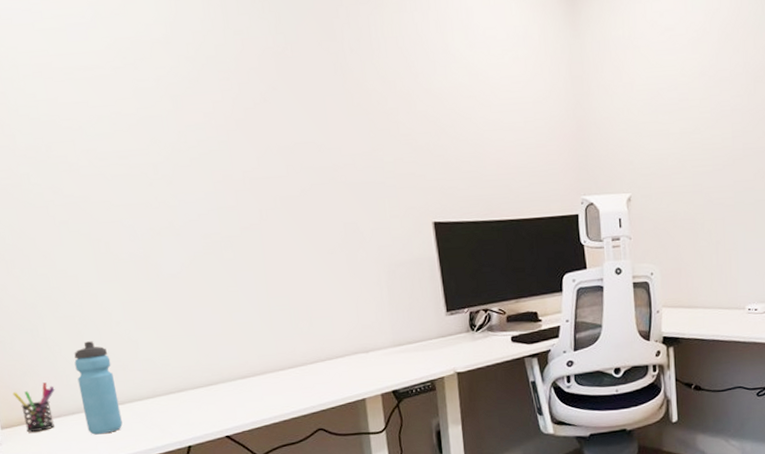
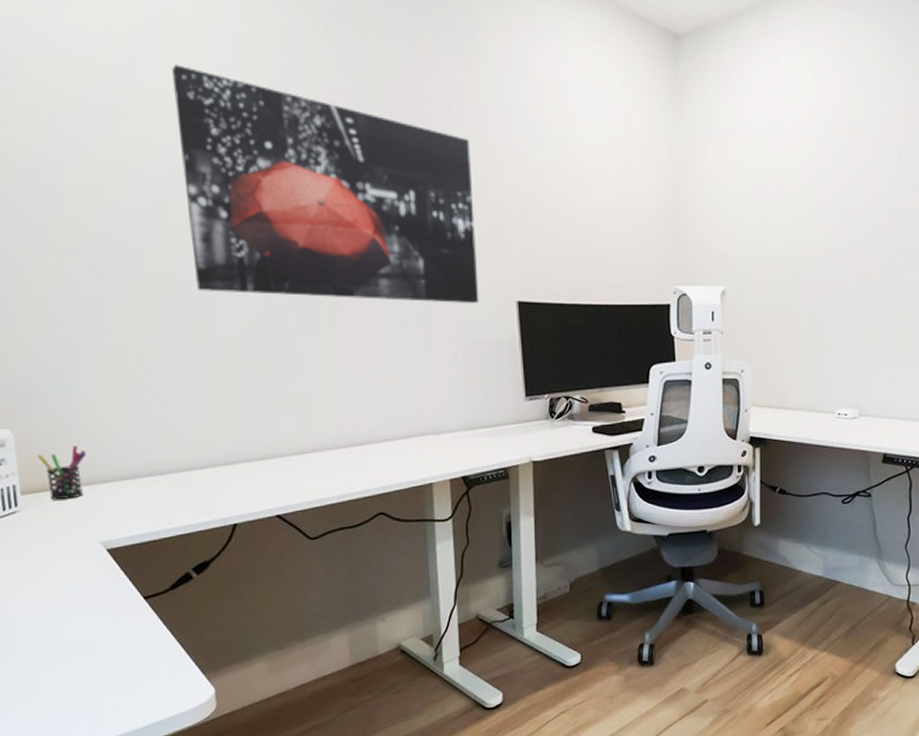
water bottle: present [74,341,123,435] -> none [111,404,161,506]
wall art: none [105,25,398,234] -> present [172,65,479,304]

